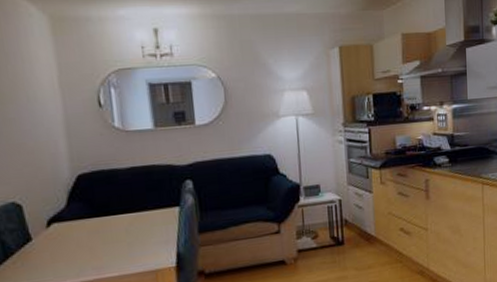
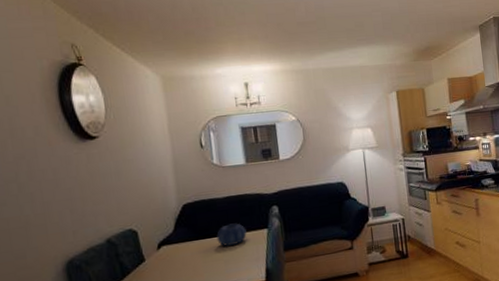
decorative bowl: none [118,199,155,226] -> present [216,223,247,247]

